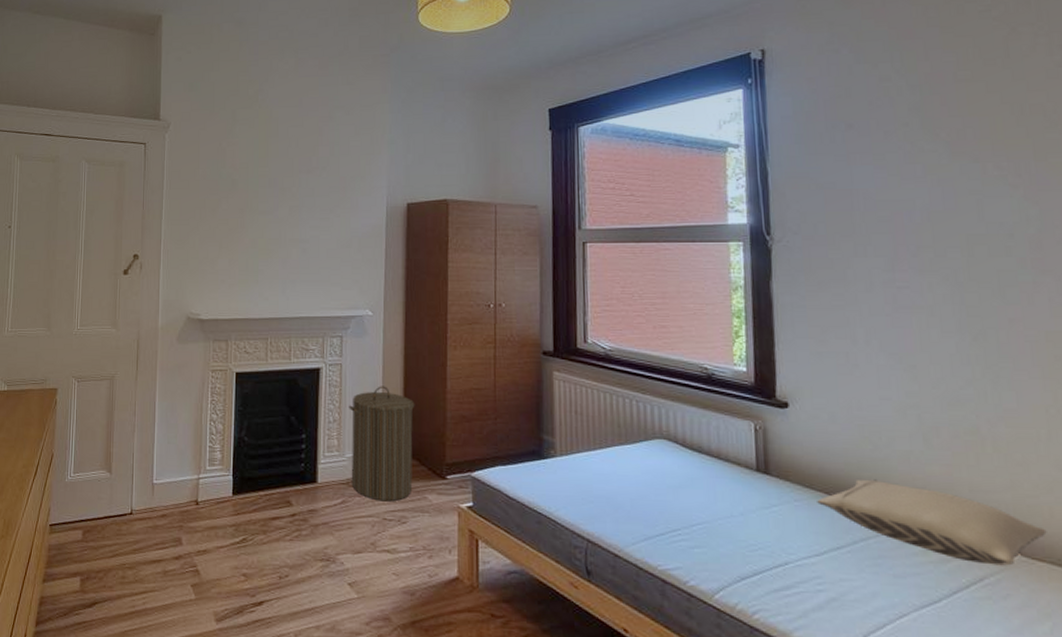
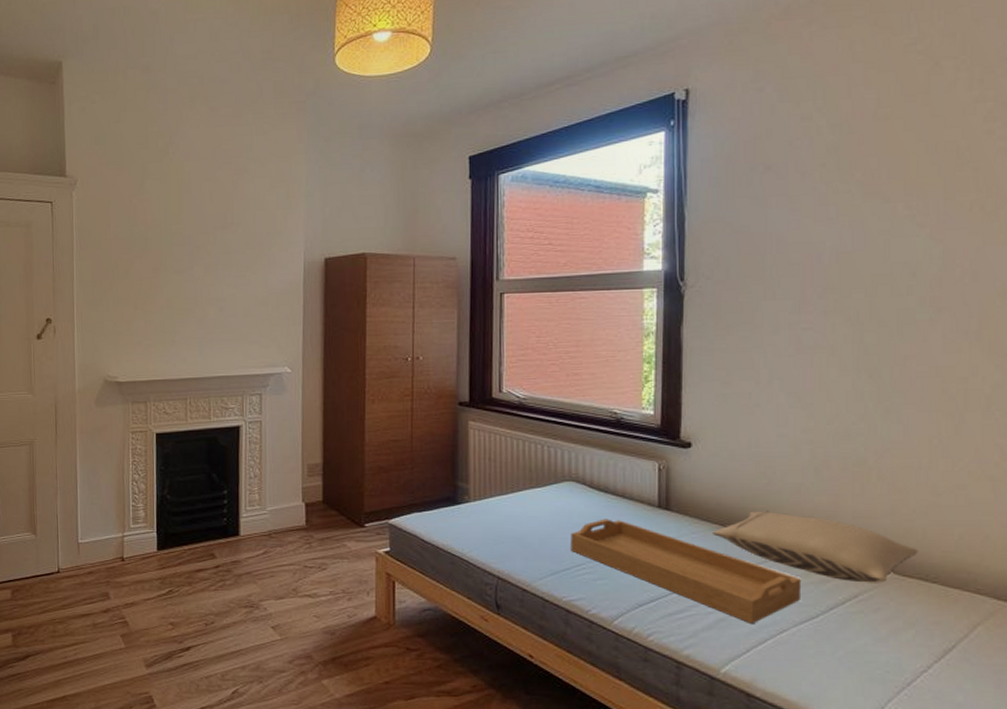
laundry hamper: present [349,386,415,502] -> none [269,441,334,550]
serving tray: none [663,481,920,607] -> present [570,519,802,625]

